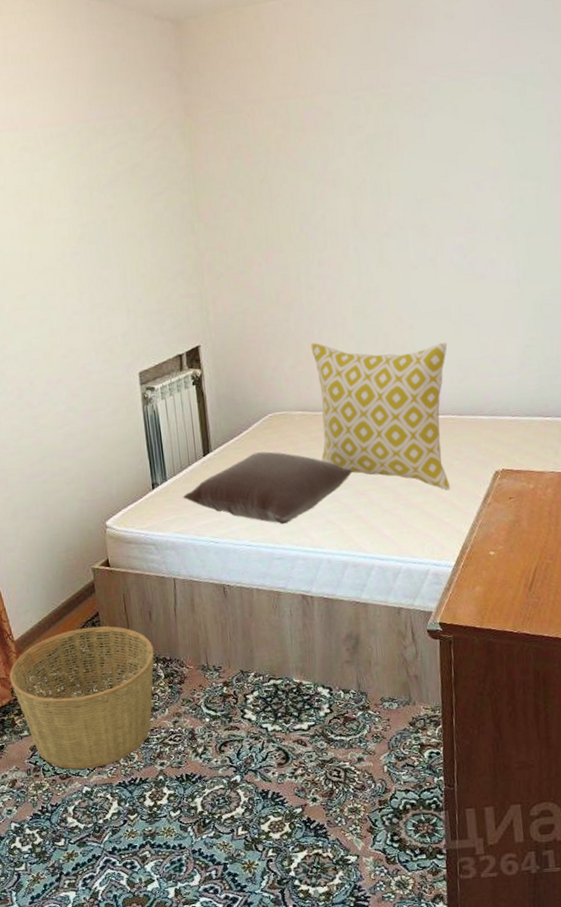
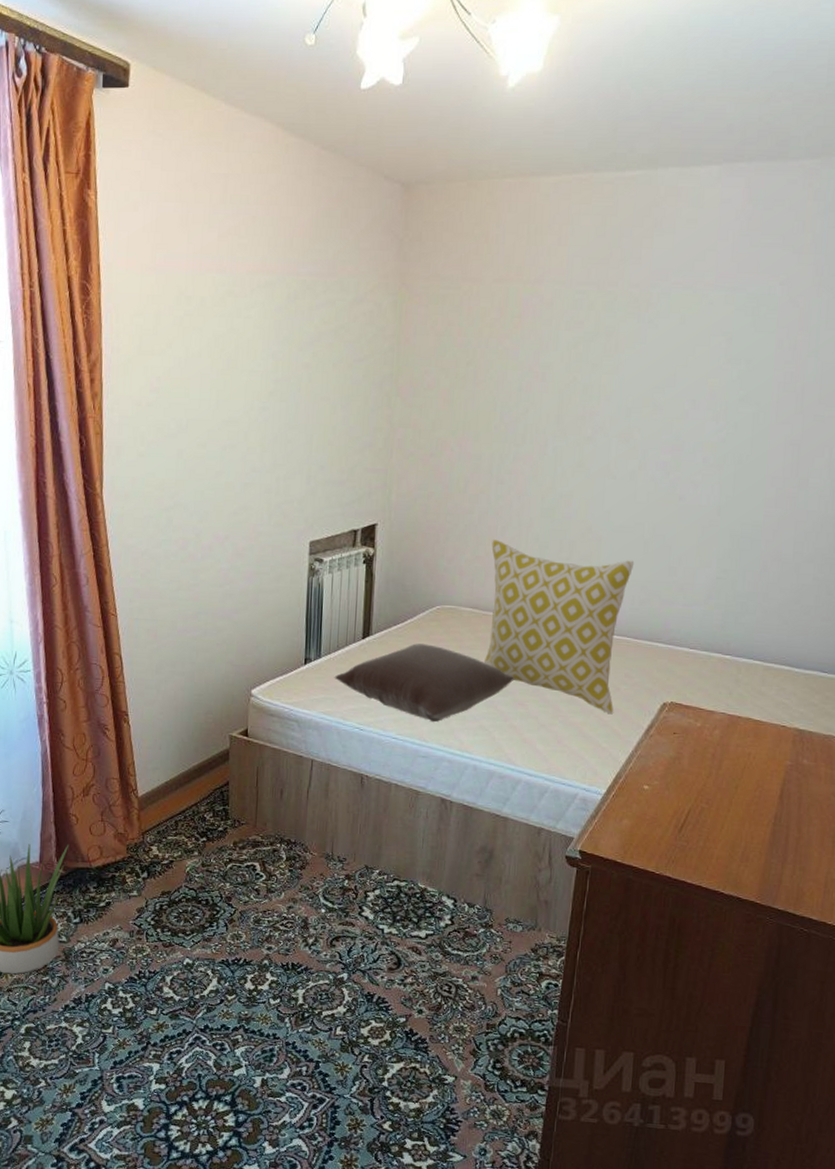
basket: present [9,626,155,770] -> none [127,795,280,941]

